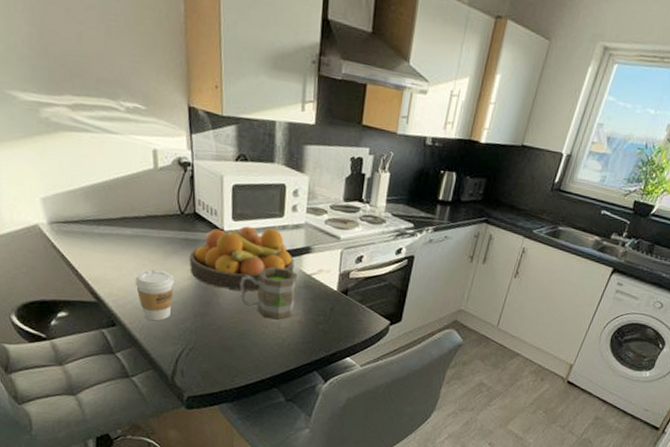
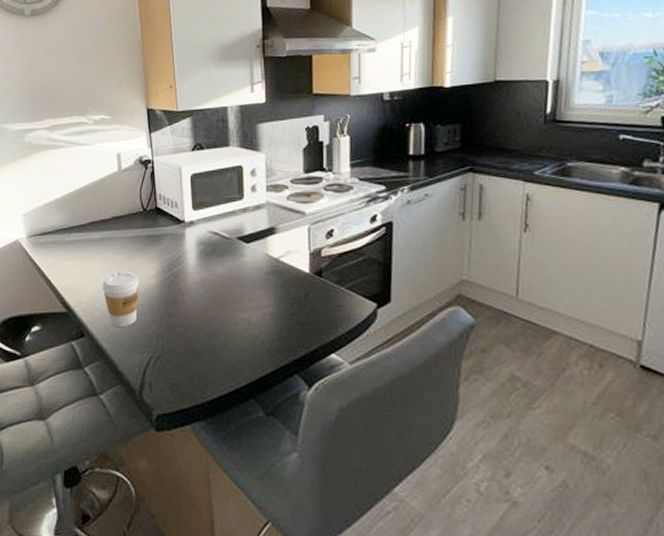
fruit bowl: present [189,226,295,291] -> none [153,213,259,284]
mug: present [240,267,297,320] -> none [204,254,265,314]

